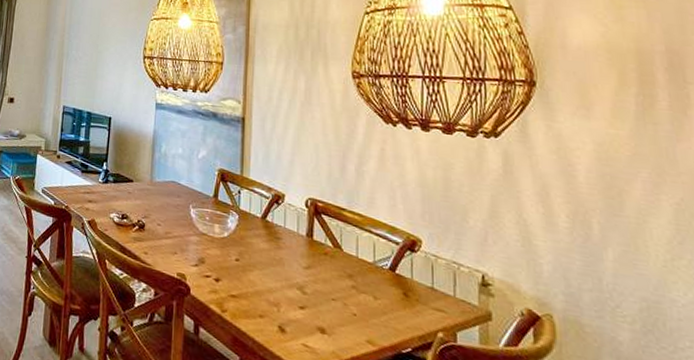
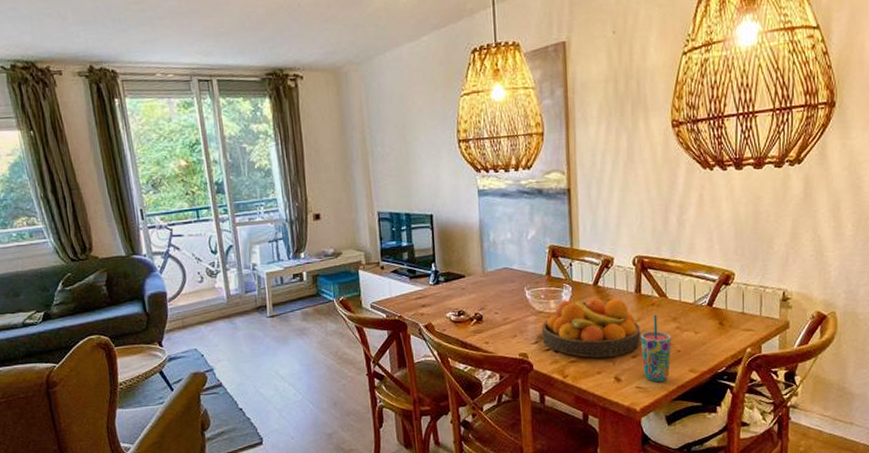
fruit bowl: none [202,227,311,303] -> present [541,298,641,358]
cup: none [310,265,346,347] -> present [640,314,671,382]

